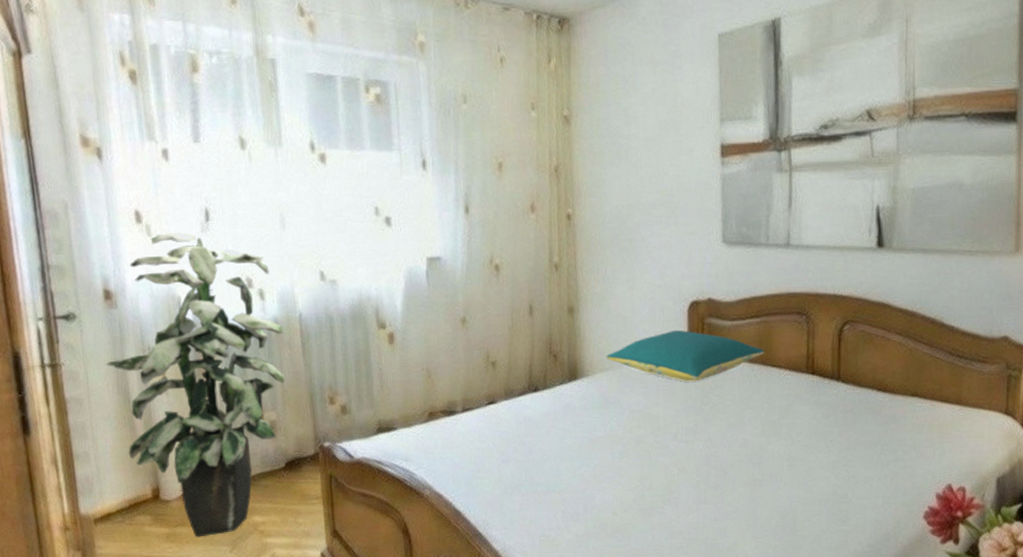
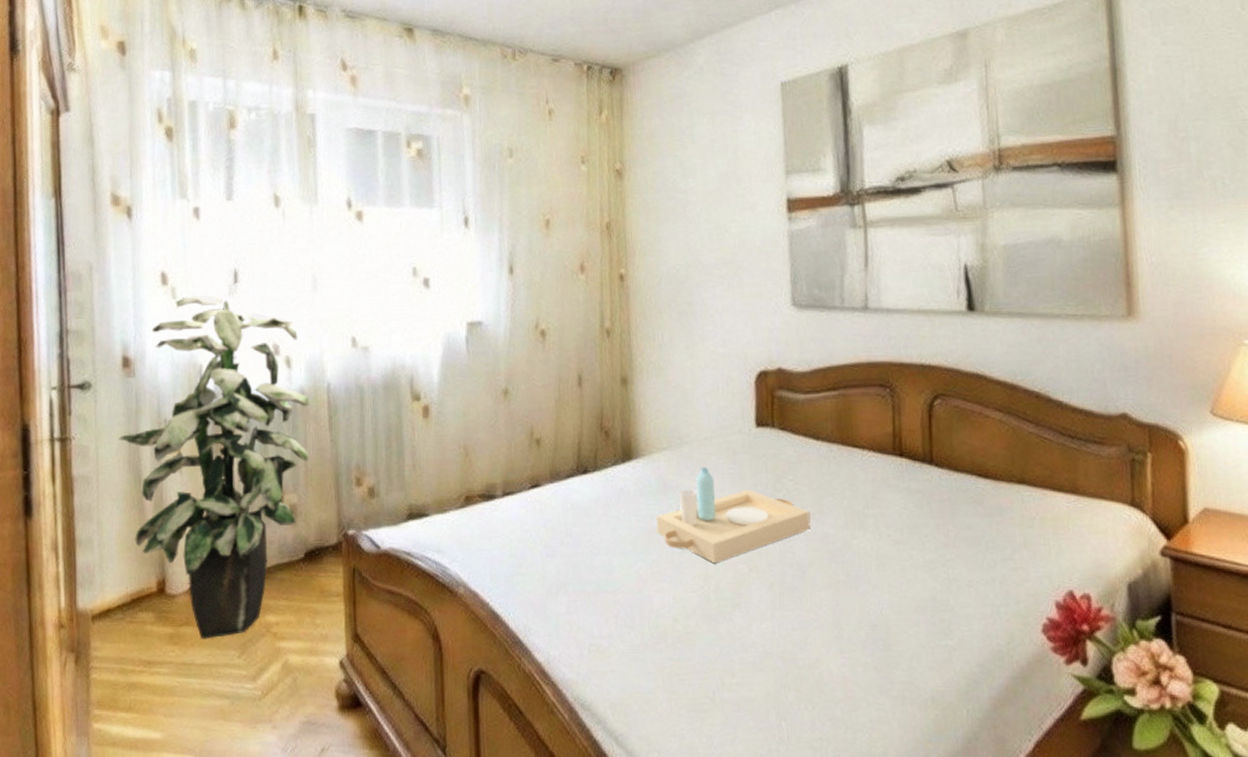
serving tray: none [599,385,733,467] -> present [656,467,811,564]
pillow: present [605,330,765,382] -> none [663,404,845,464]

